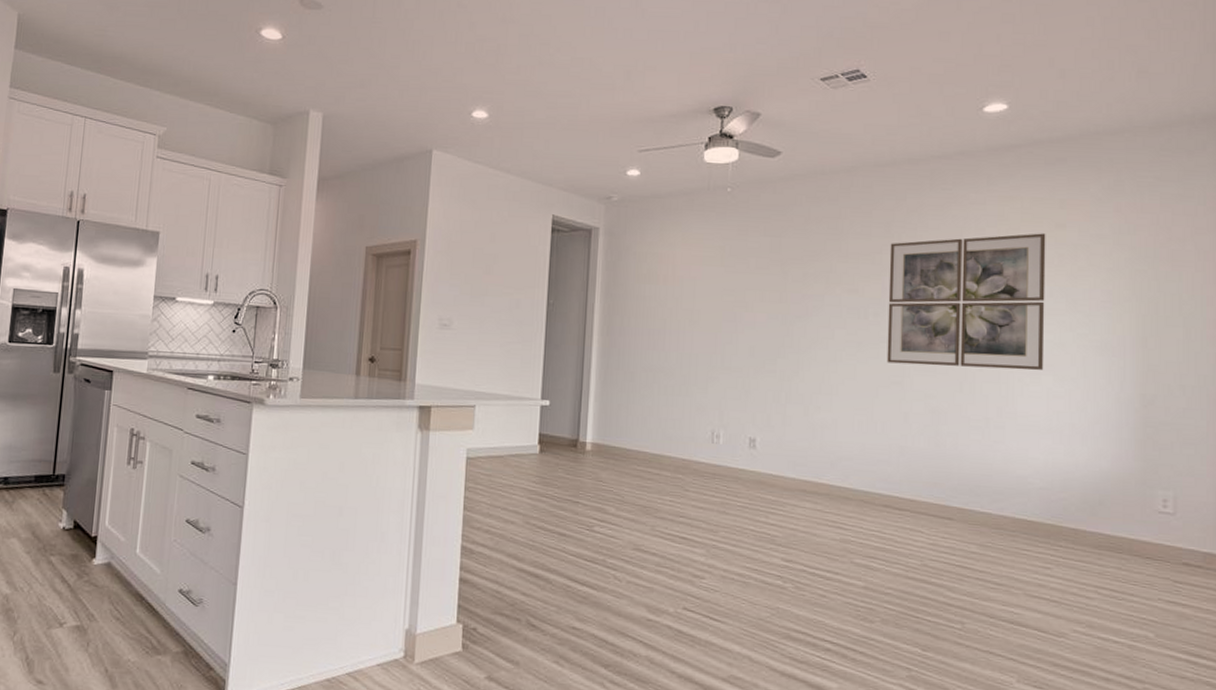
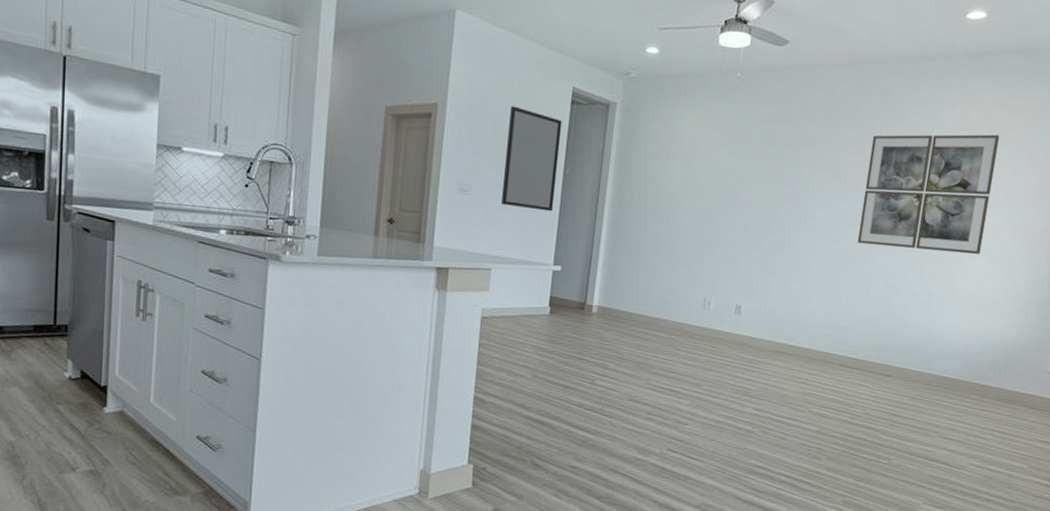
home mirror: none [484,237,543,343] -> present [501,105,563,212]

